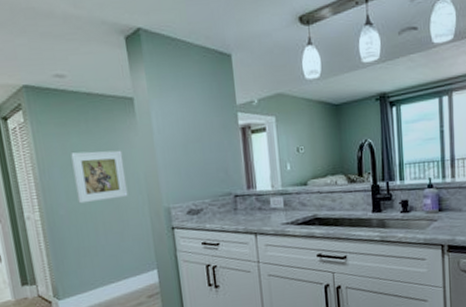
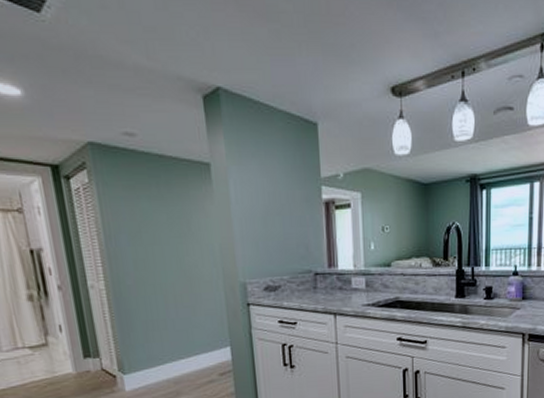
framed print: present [71,150,128,204] -> none [140,218,202,274]

